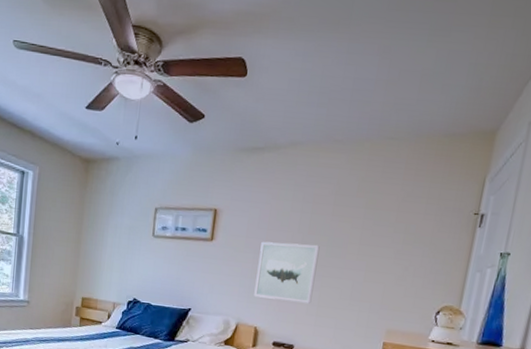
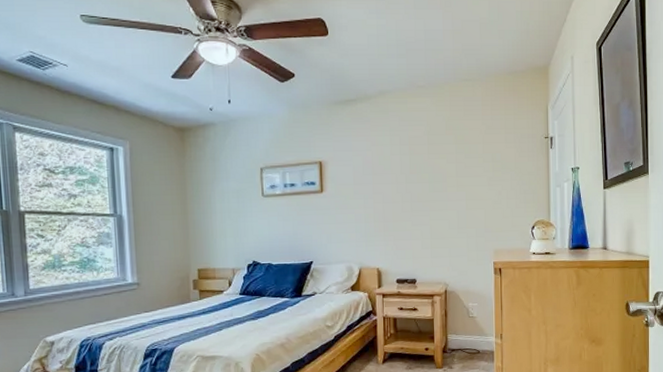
wall art: present [254,241,320,304] -> none [369,182,424,240]

